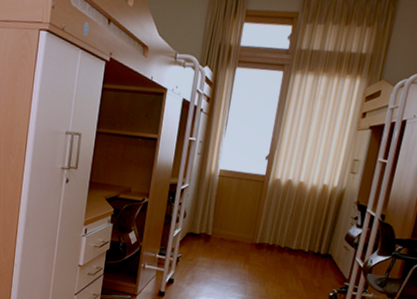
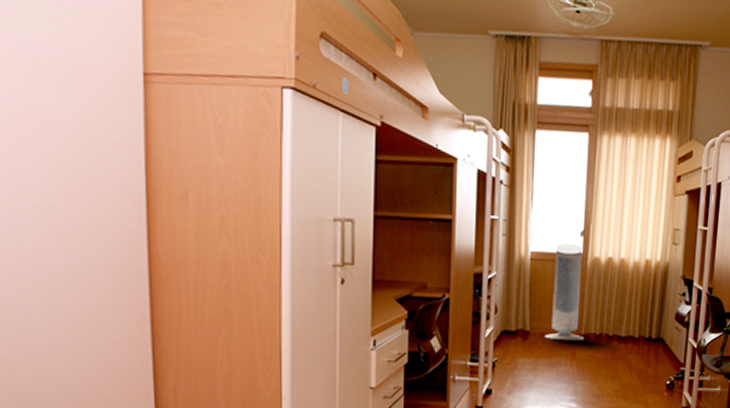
air purifier: none [223,164,266,249] -> present [544,243,584,341]

